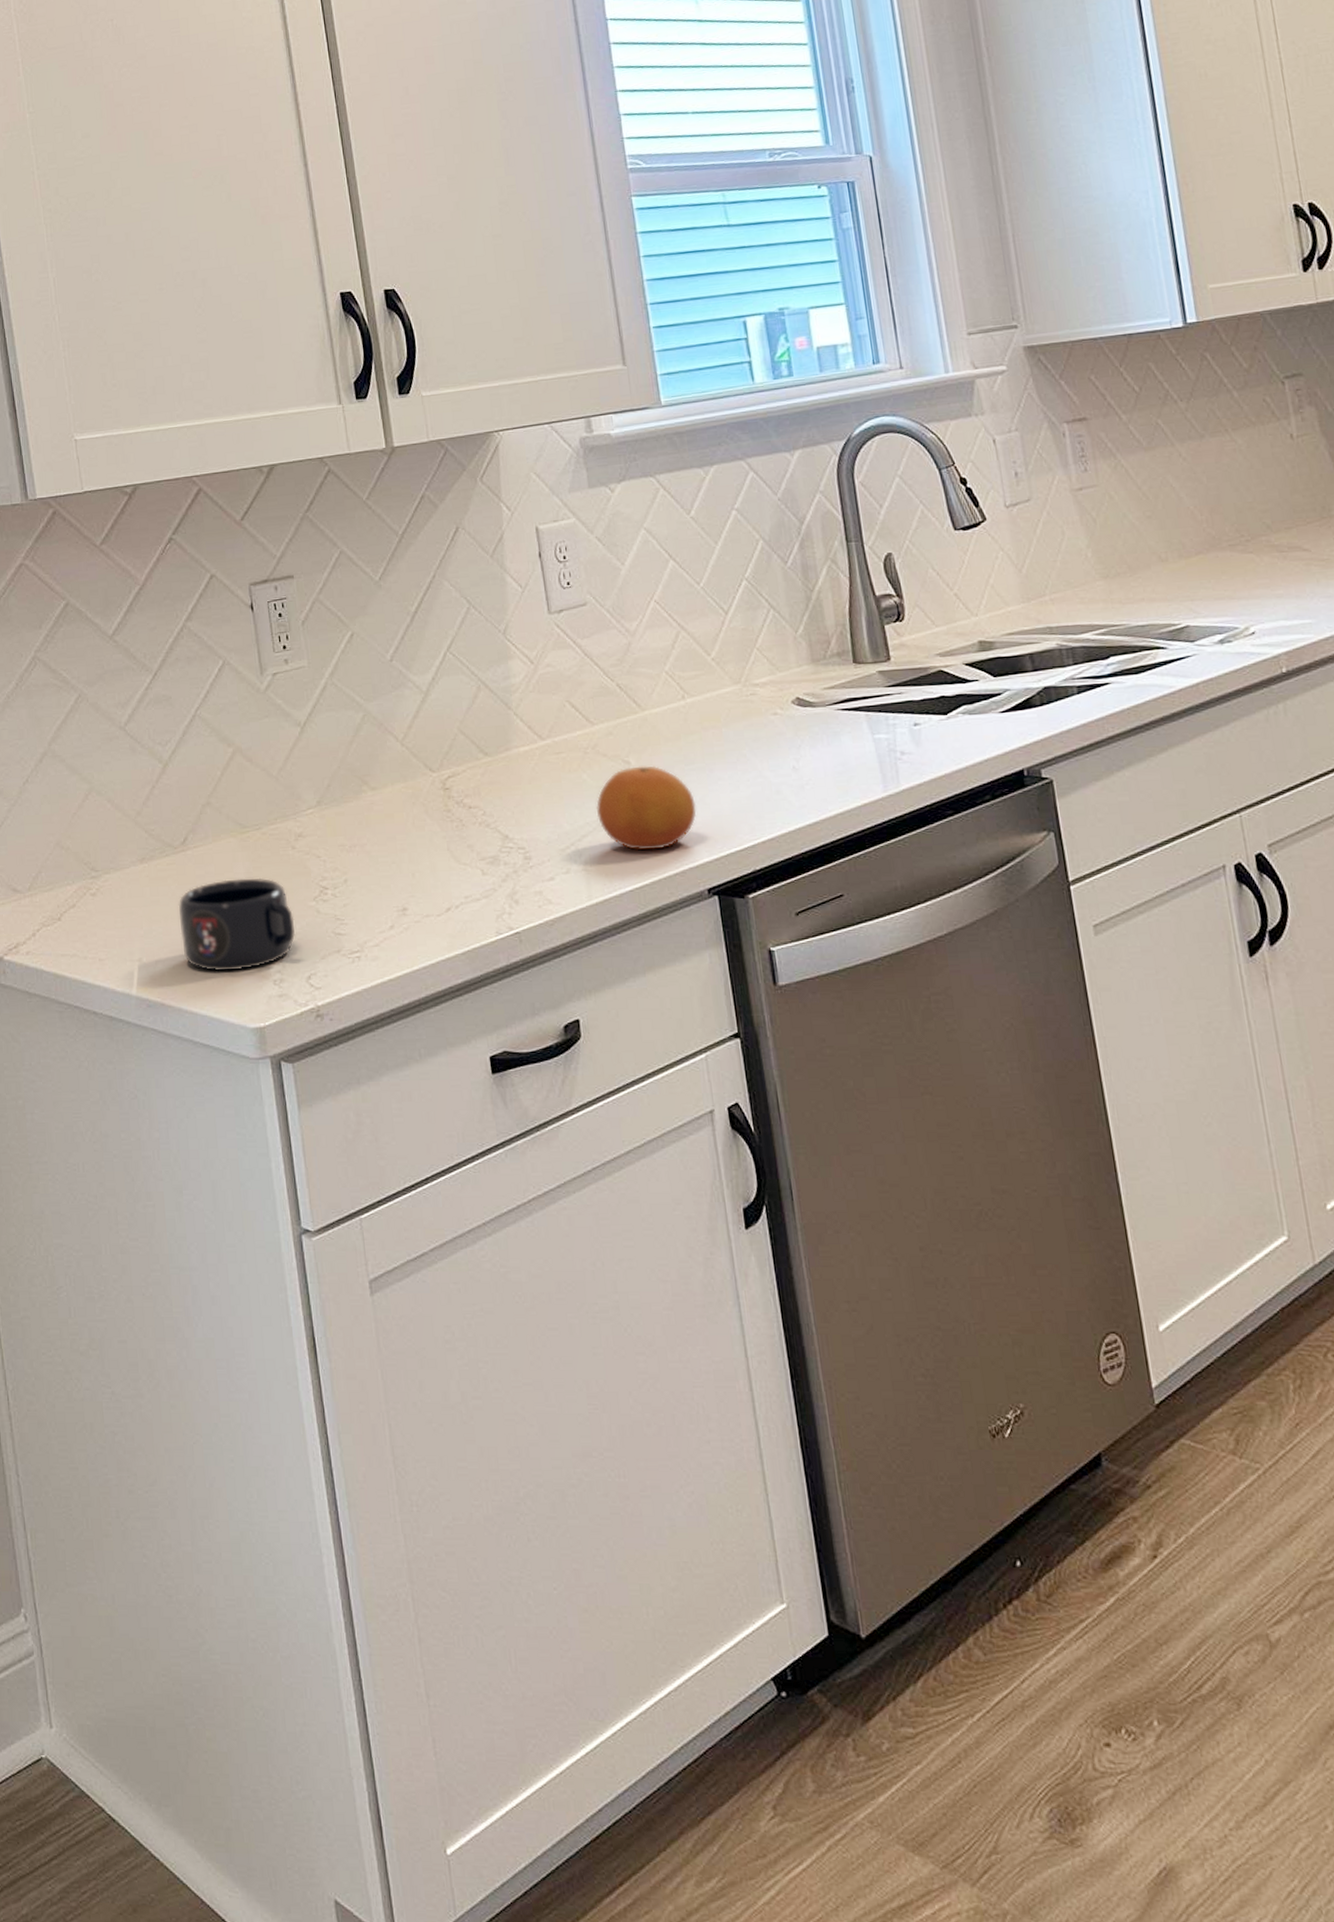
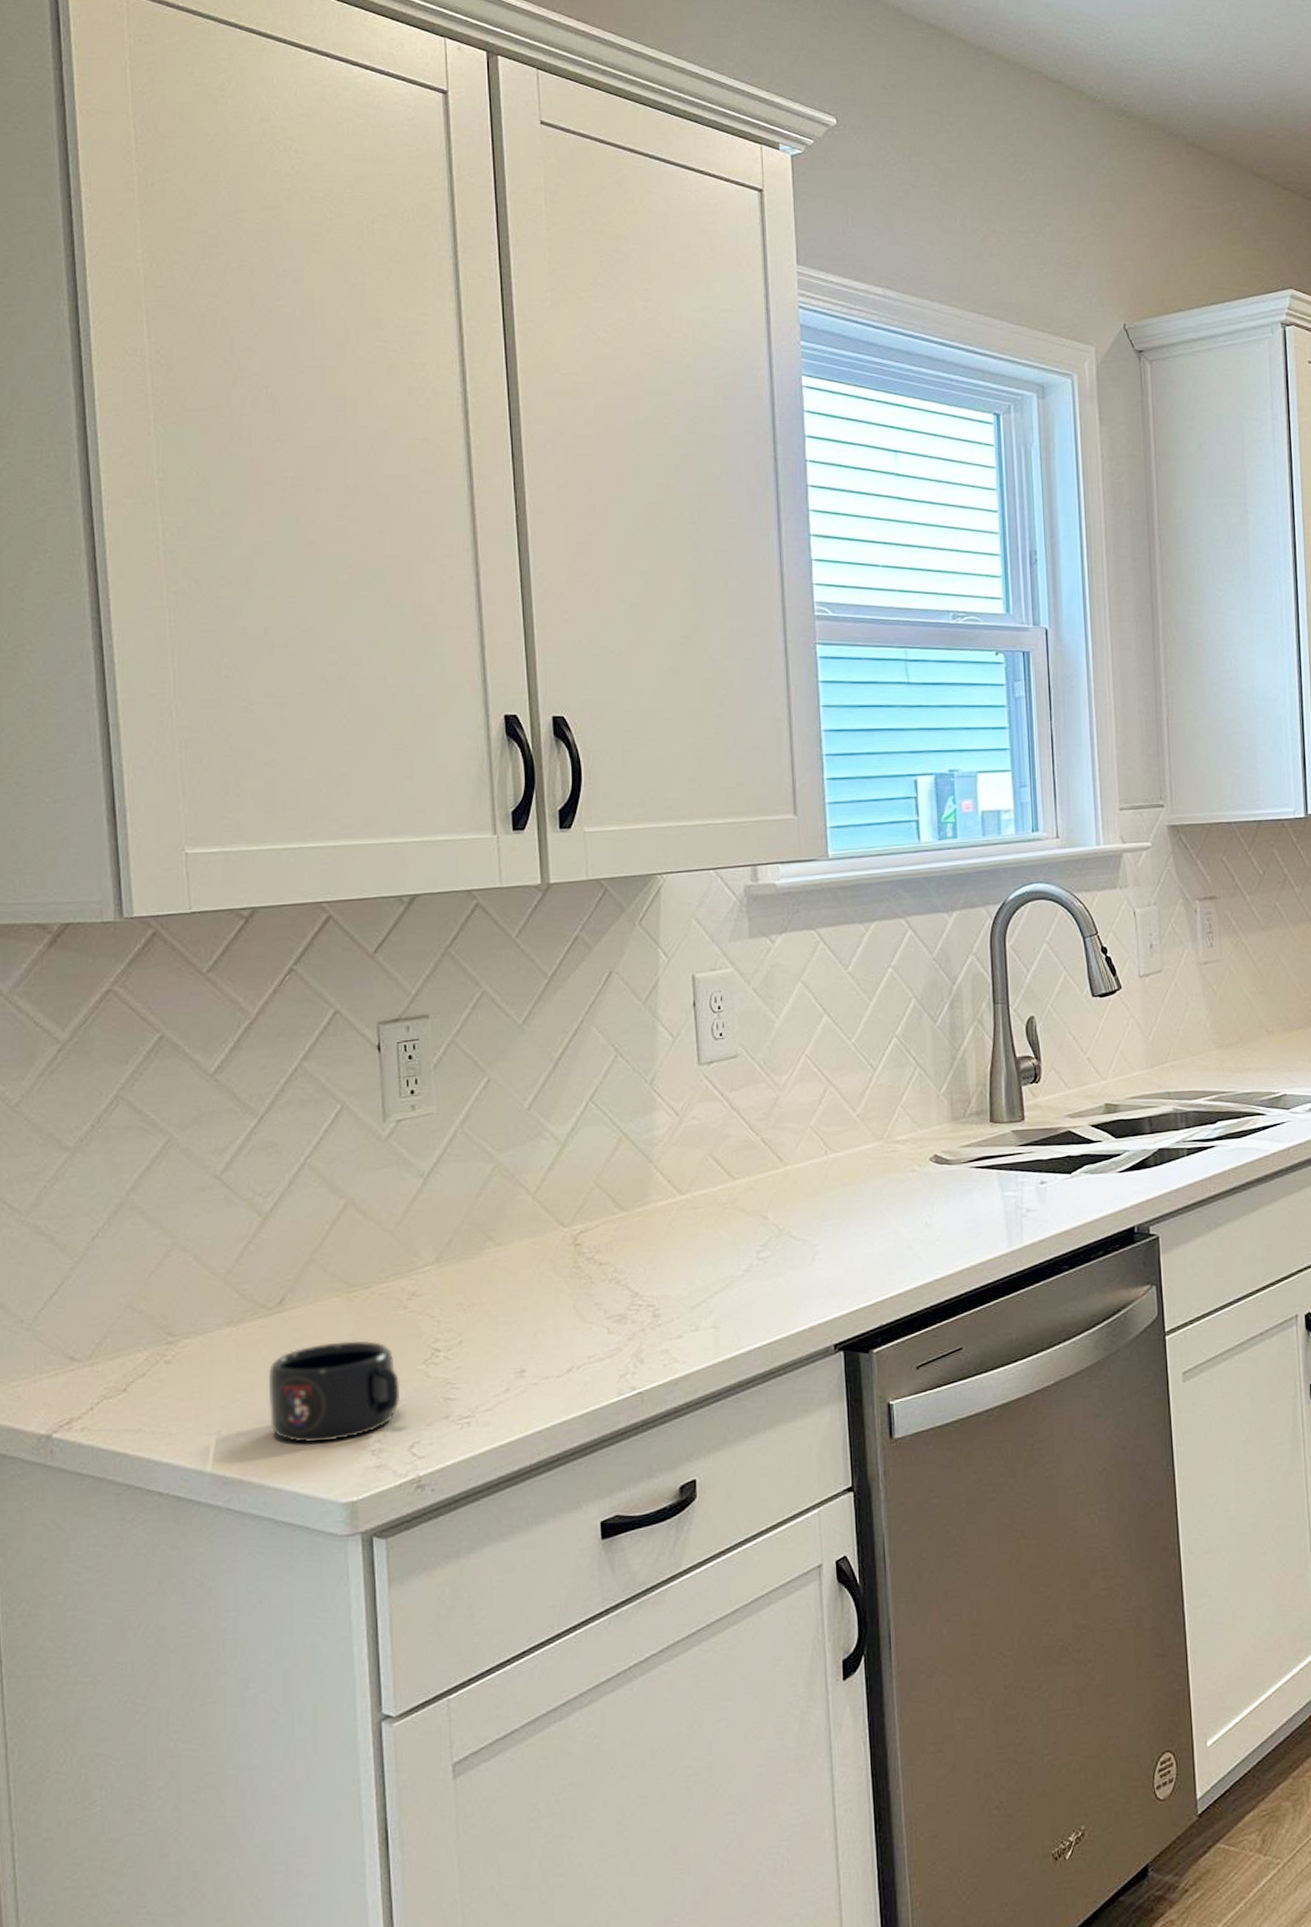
fruit: present [596,765,697,851] -> none [730,1221,830,1307]

